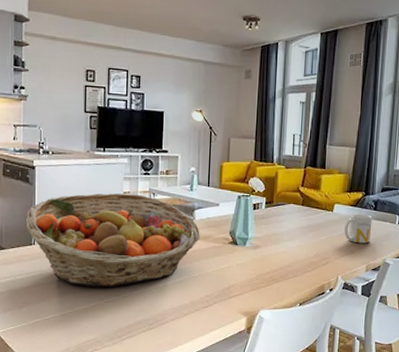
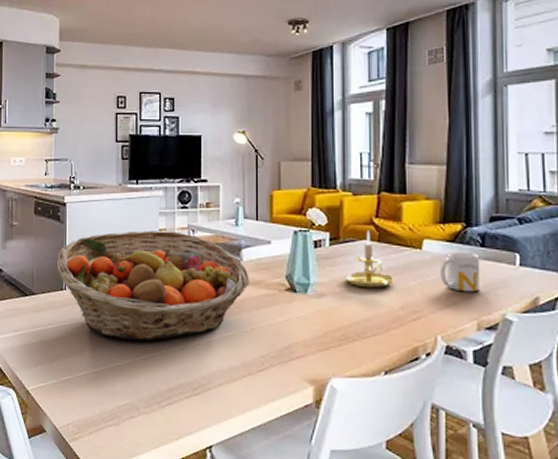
candle holder: none [275,196,311,241] -> present [345,230,394,289]

